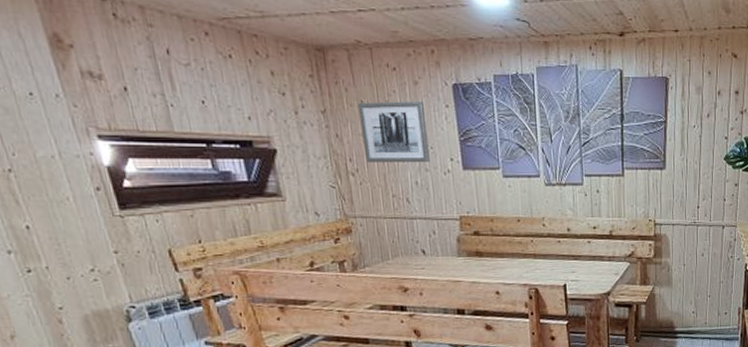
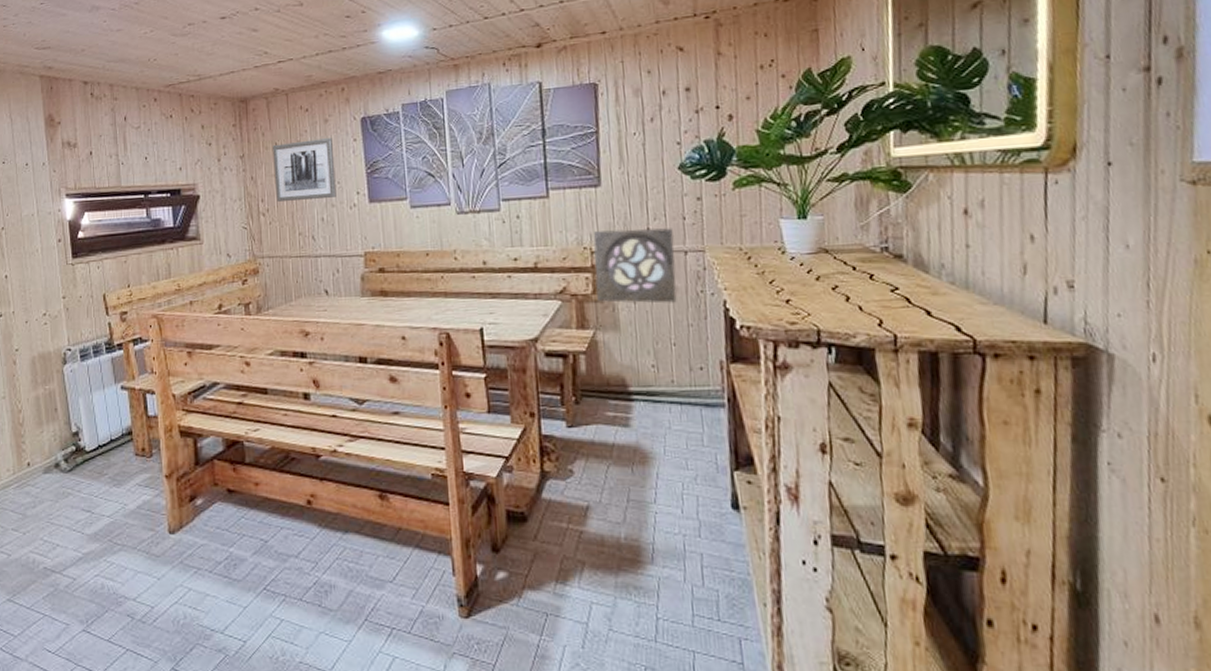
wall ornament: none [656,206,716,266] -> present [593,228,677,303]

